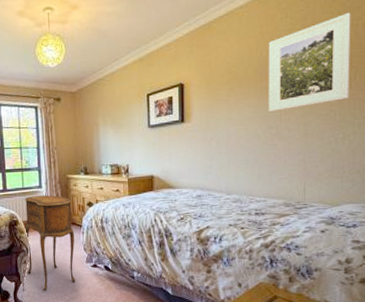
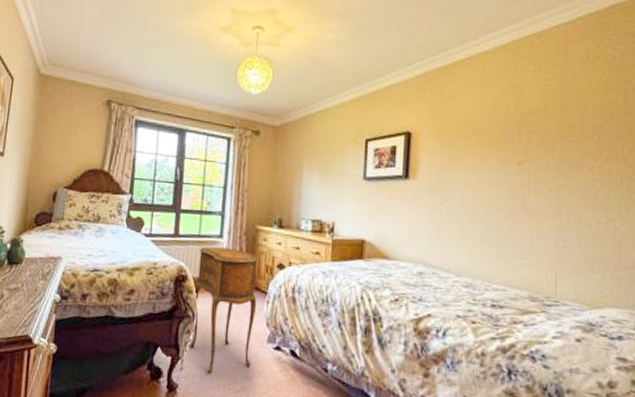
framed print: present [268,12,351,113] -> none [514,73,619,180]

